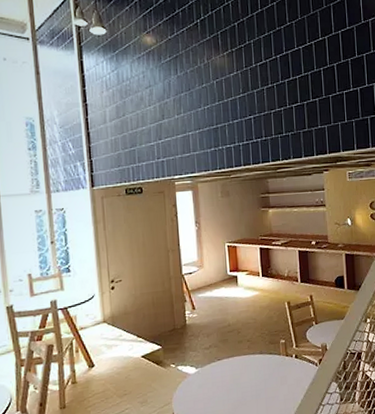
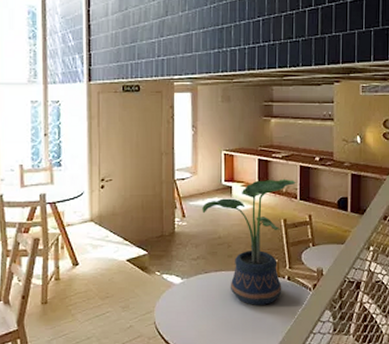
potted plant: none [211,264,296,386] -> present [202,178,296,305]

